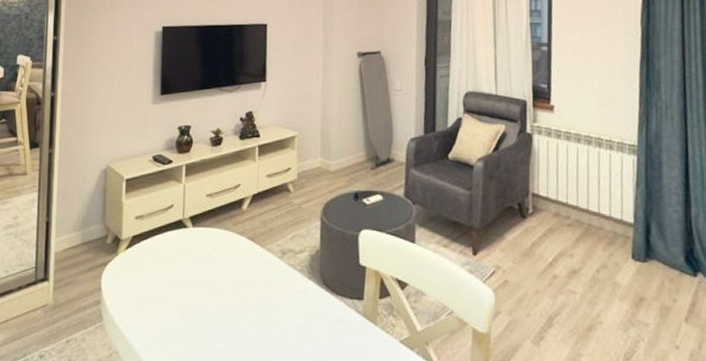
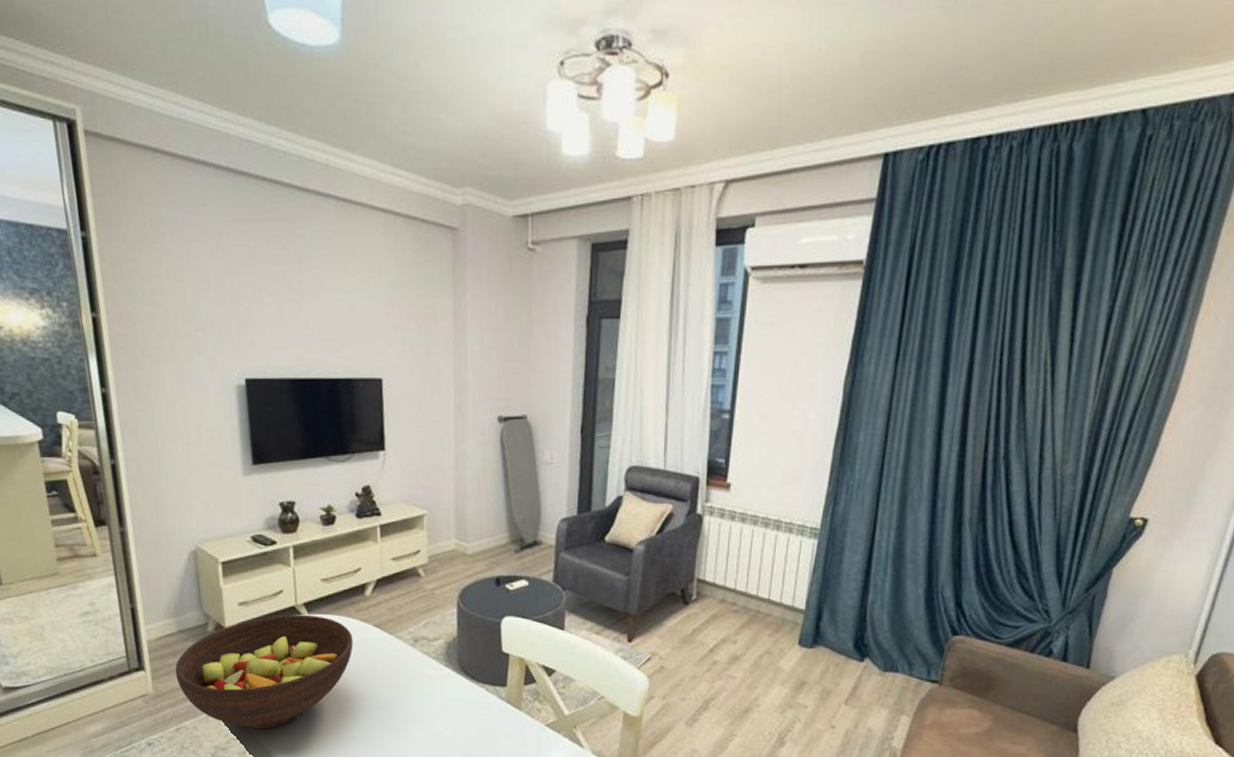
fruit bowl: none [74,228,229,342] -> present [175,614,354,729]

